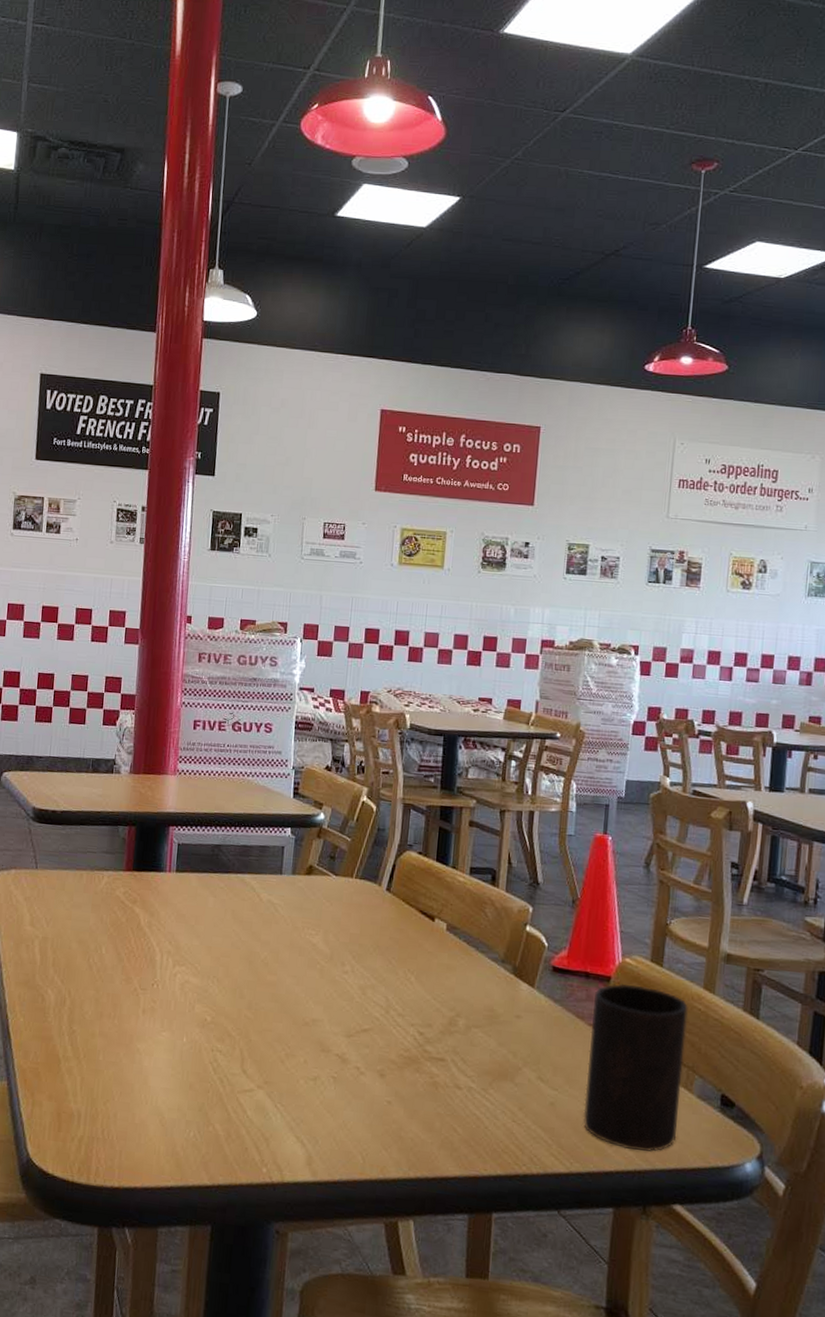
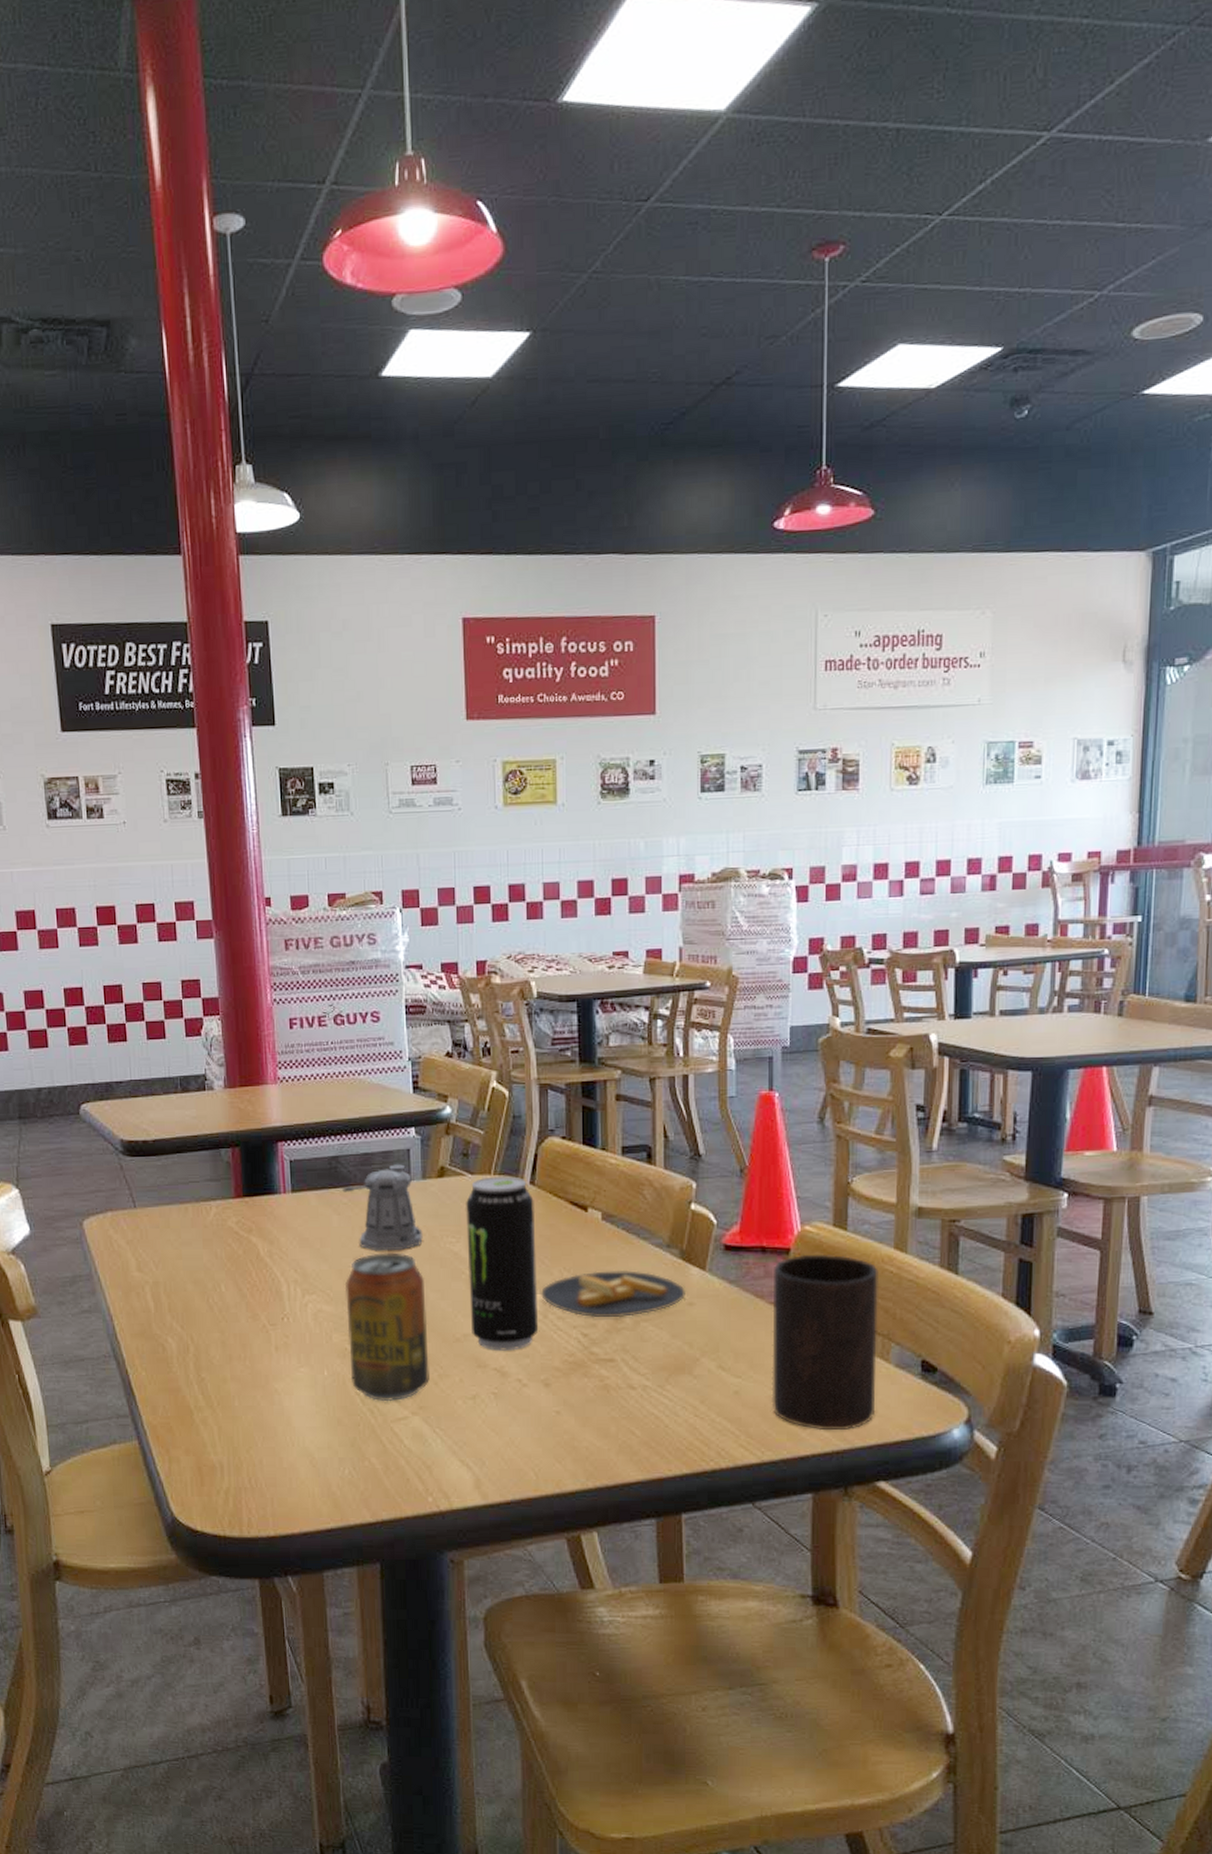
beverage can: none [206,936,283,1073] -> present [344,1253,429,1402]
pepper shaker: none [221,858,287,936] -> present [342,1164,423,1251]
beverage can: none [320,879,388,1040] -> present [465,1176,539,1351]
french fries: none [385,976,516,1022] -> present [541,1271,687,1318]

